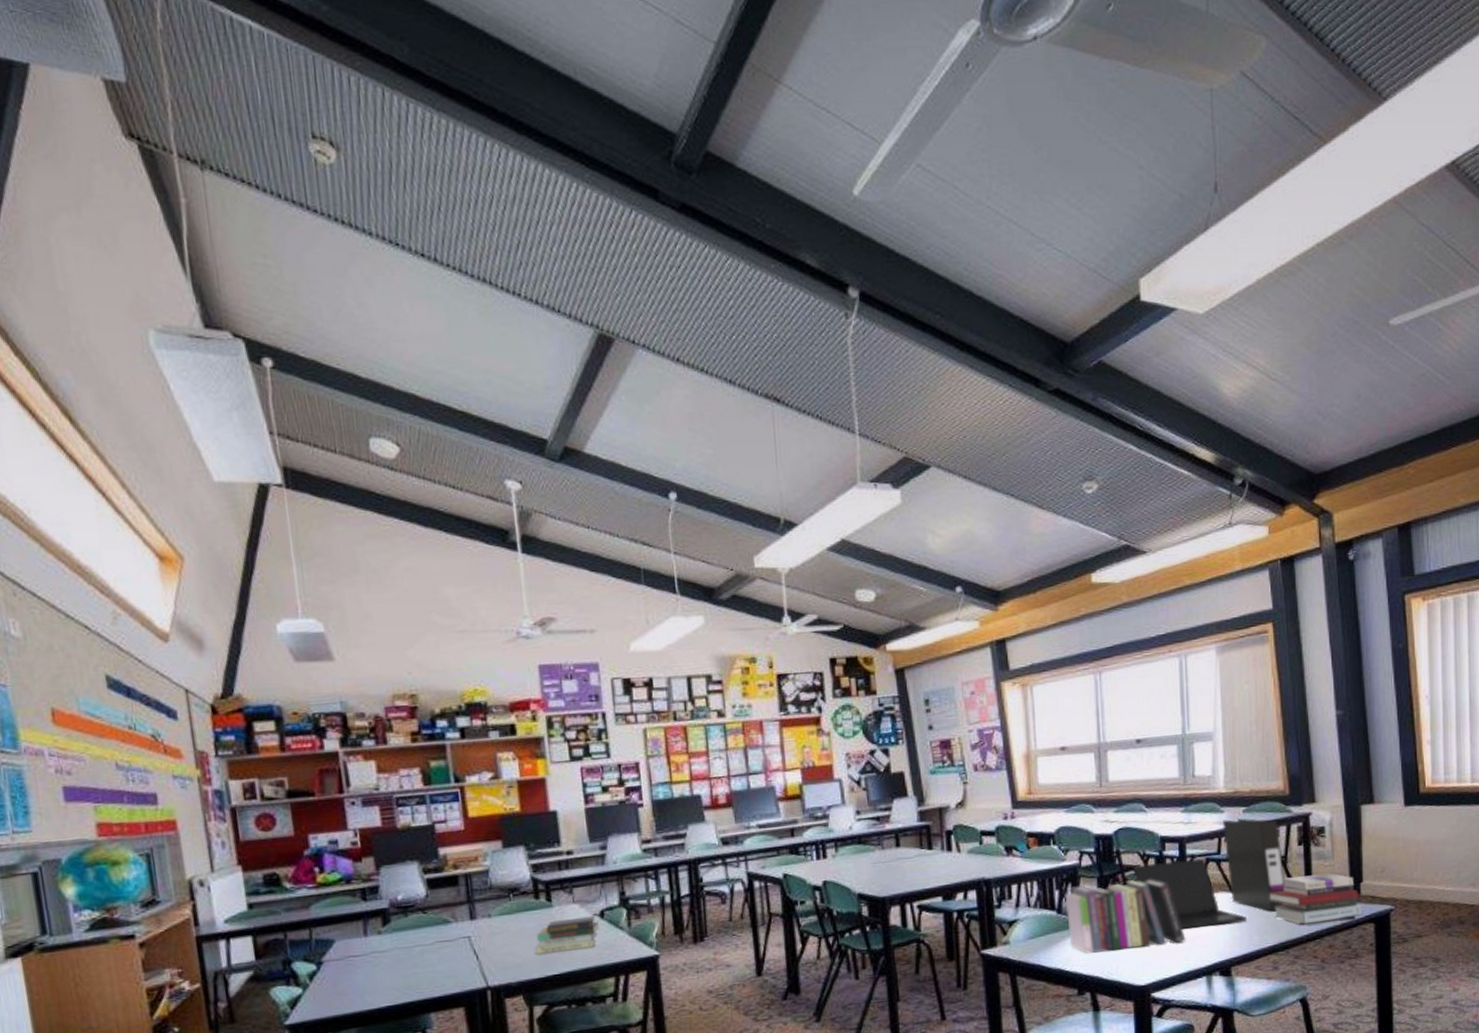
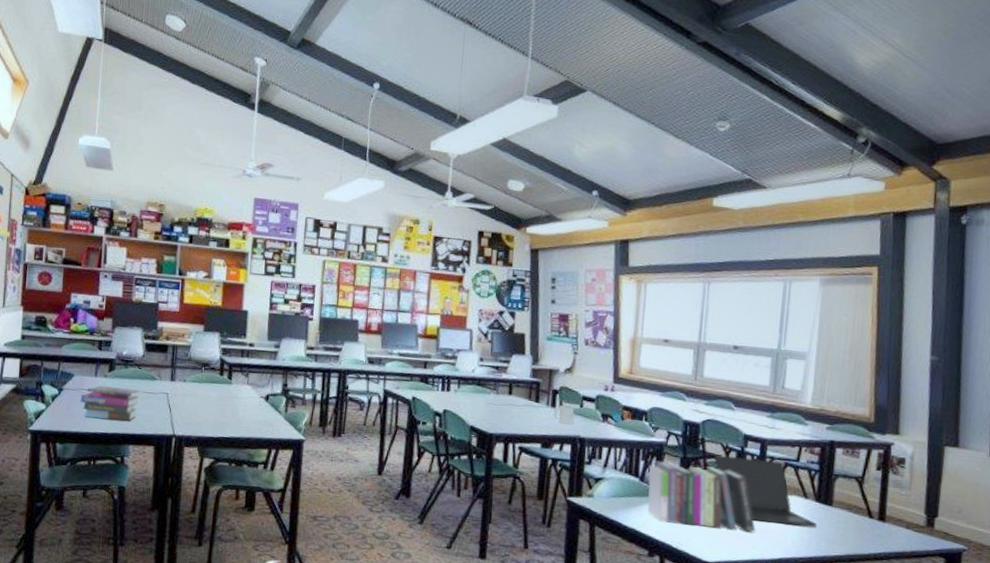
books: none [349,940,435,992] -> present [80,385,143,421]
books: present [535,915,600,954] -> none [213,395,264,423]
mug: none [950,845,975,868] -> present [553,405,575,425]
binder: present [1223,818,1285,912] -> none [804,432,860,525]
books: present [1268,873,1363,925] -> none [841,497,934,551]

